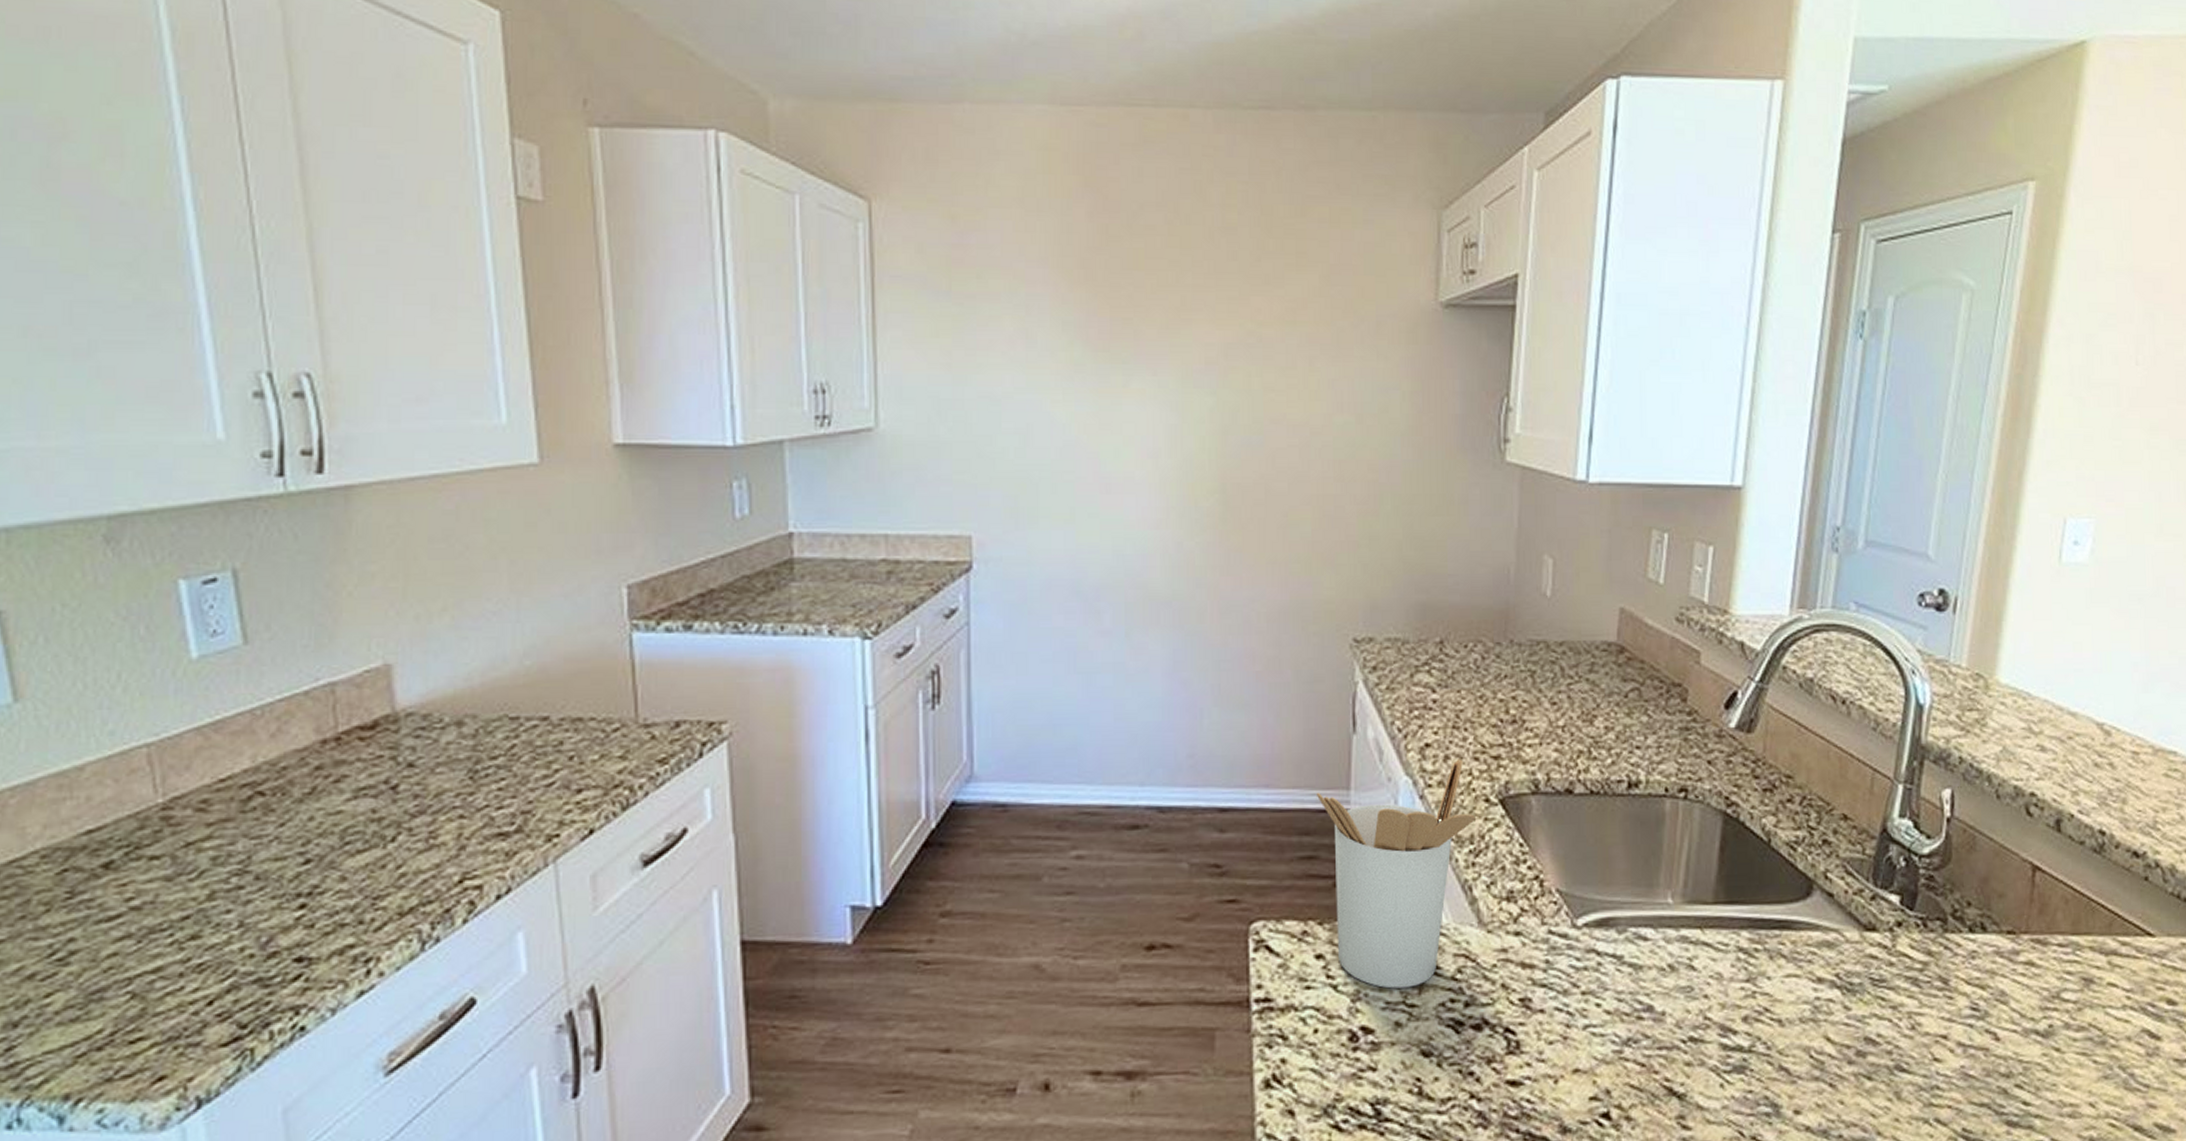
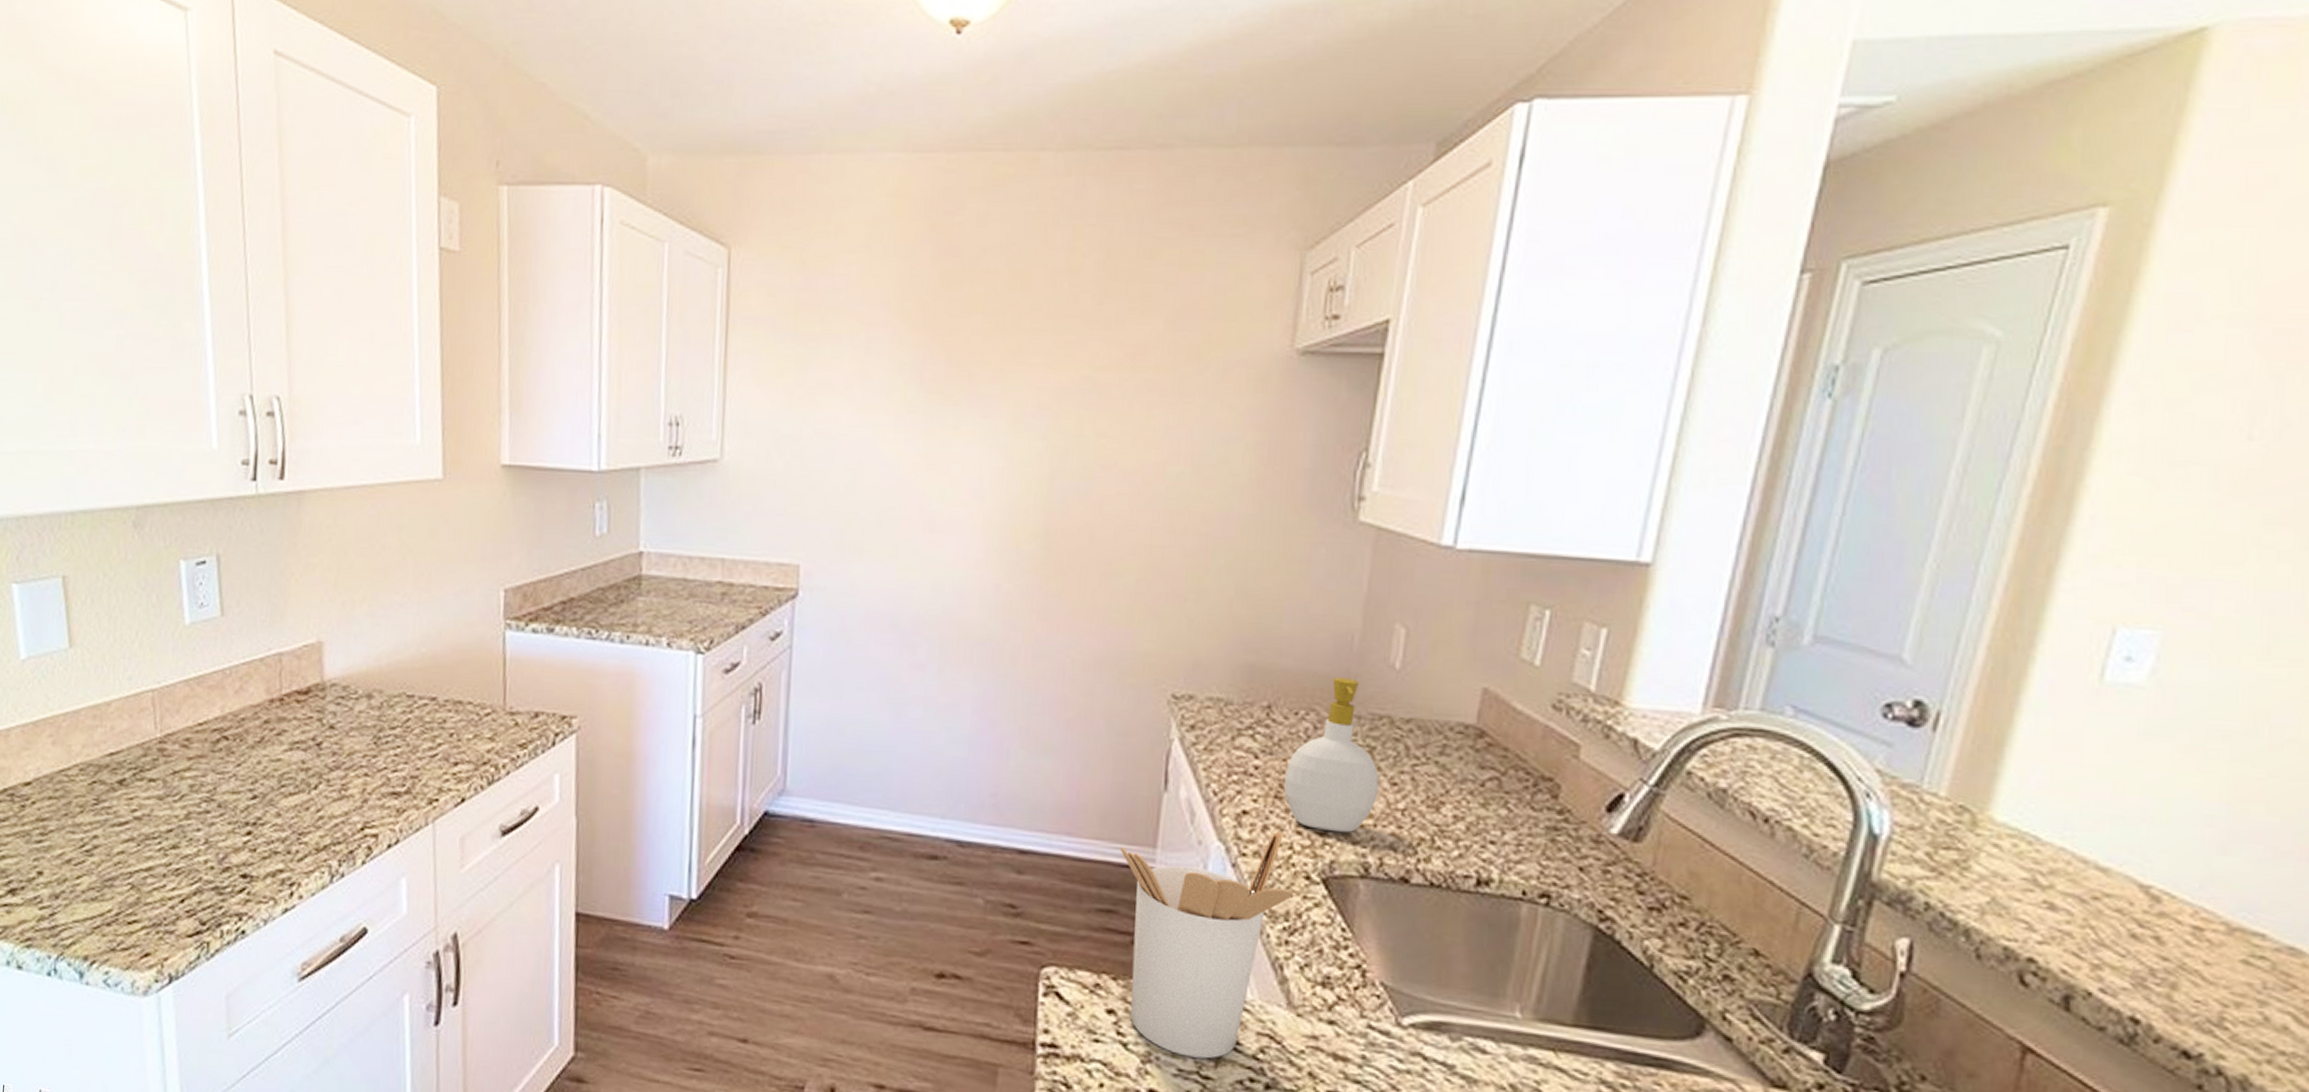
soap bottle: none [1459,609,1541,755] -> present [1283,677,1379,833]

